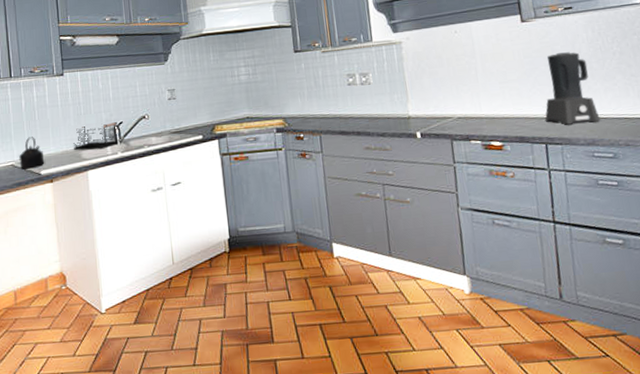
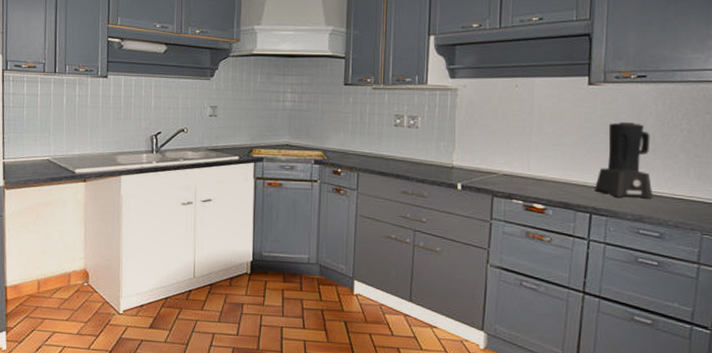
kettle: present [19,137,44,170] -> none [55,134,79,167]
dish rack: present [74,122,119,151] -> none [110,131,156,157]

